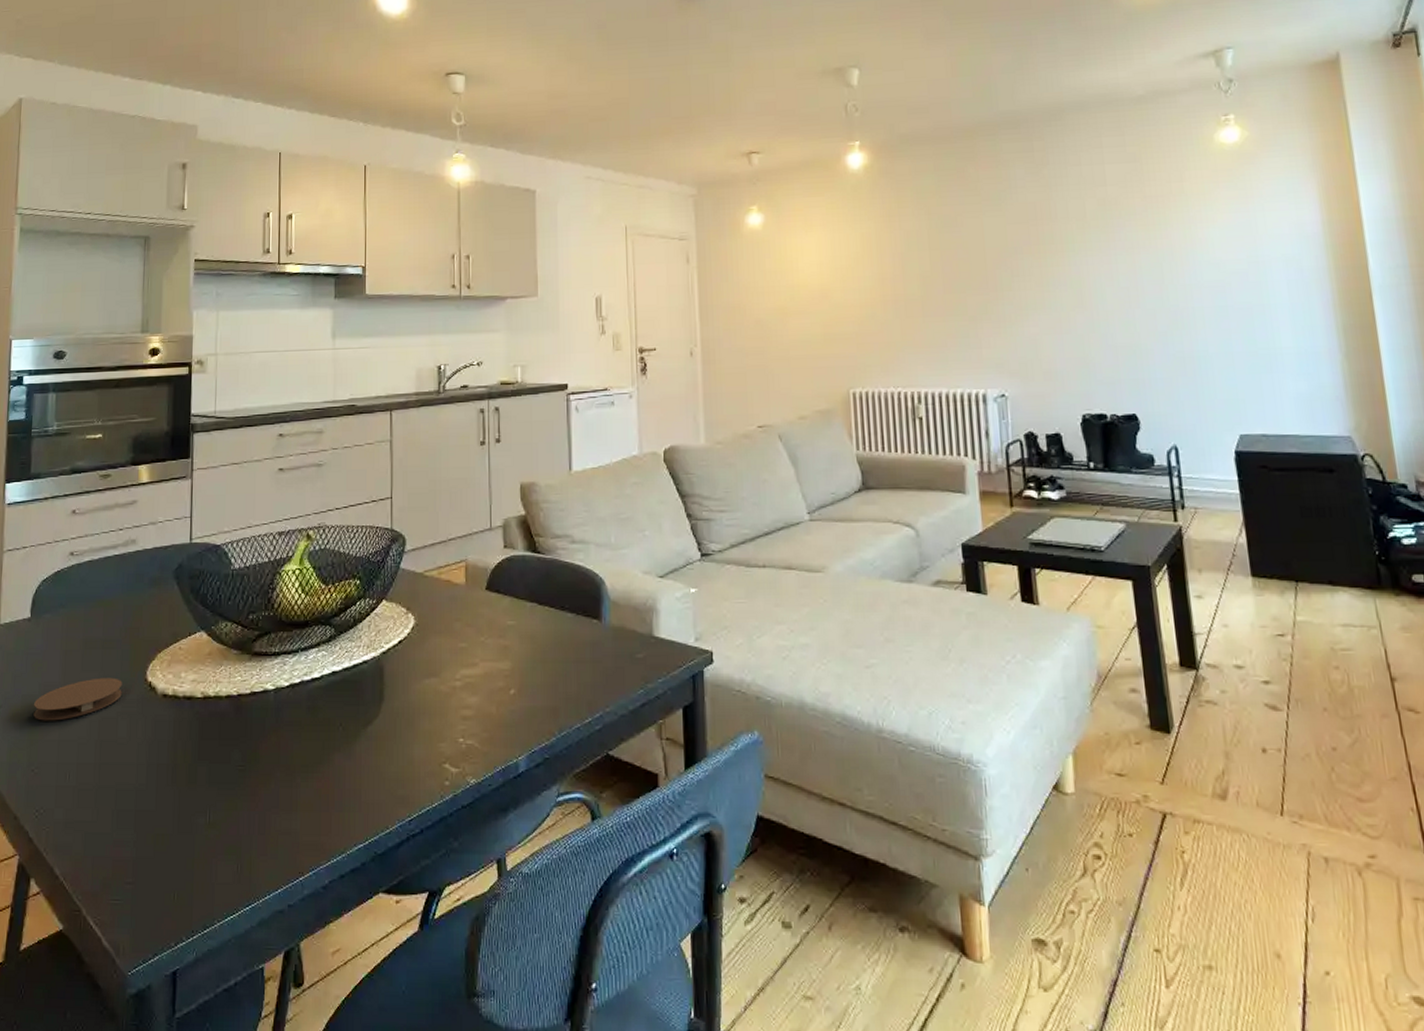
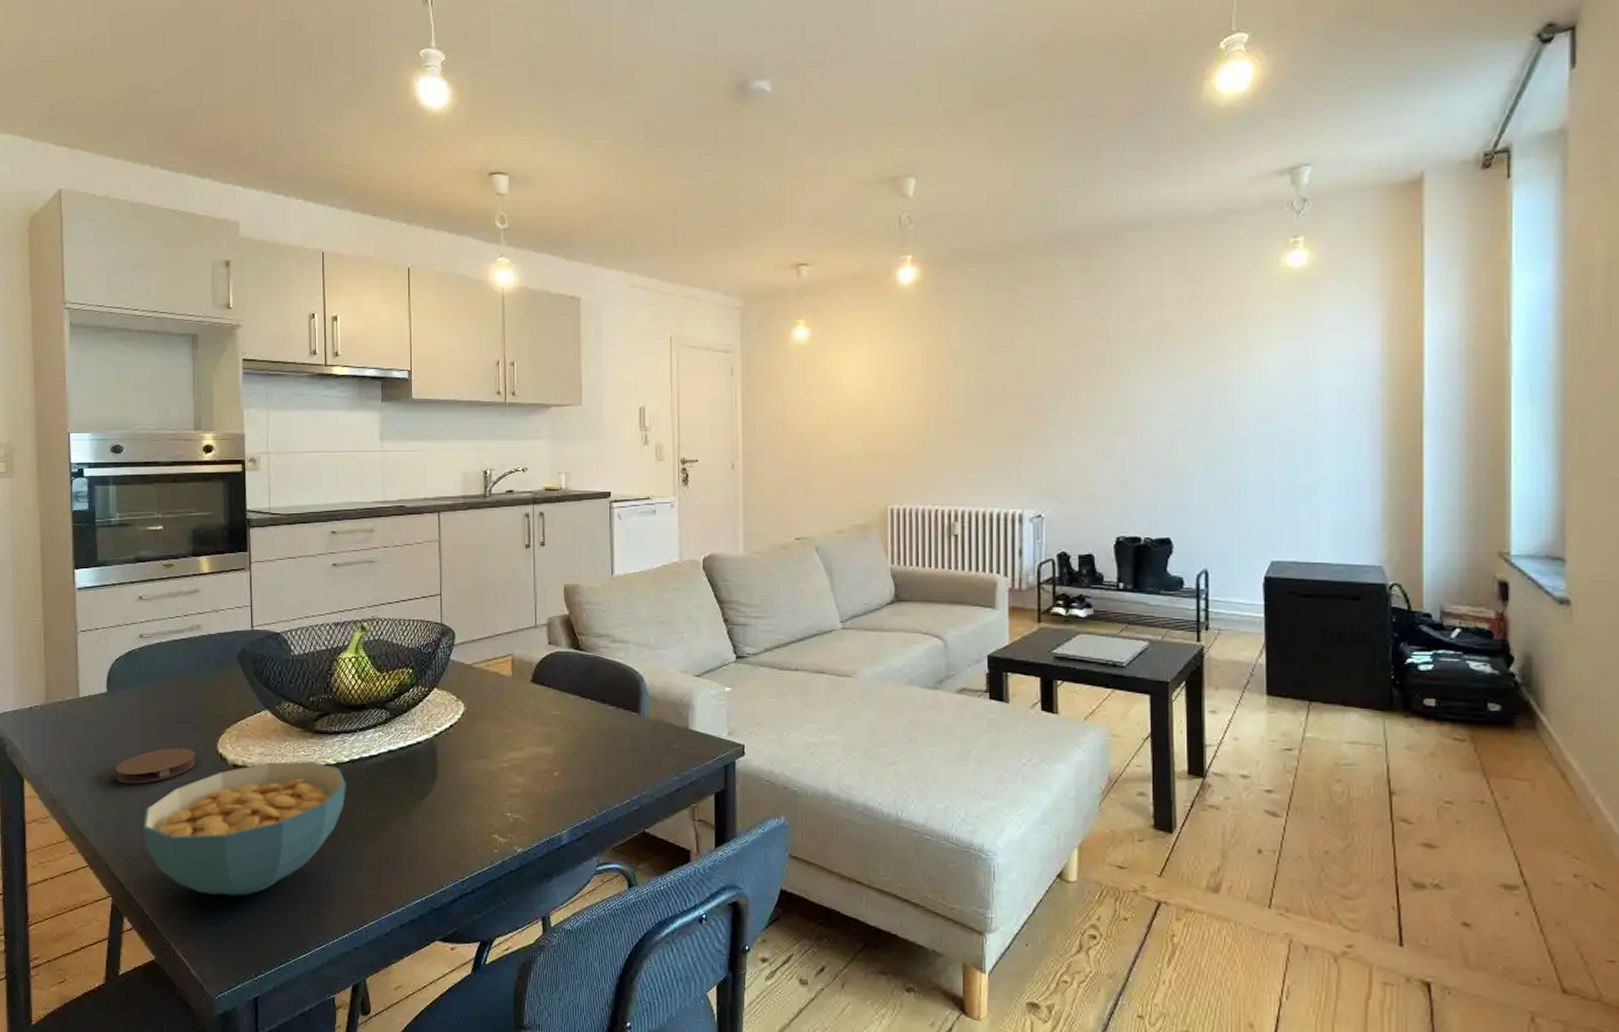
cereal bowl: none [59,687,285,848] -> present [142,761,346,896]

